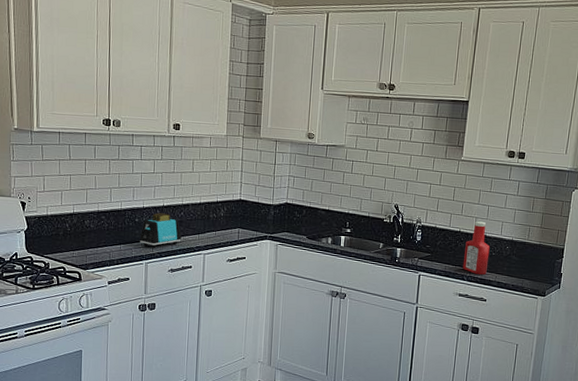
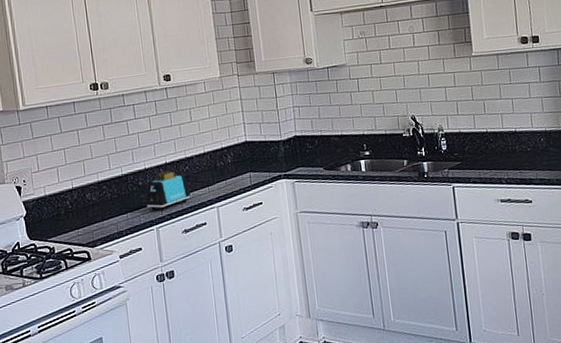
ketchup bottle: present [462,221,490,275] -> none [496,116,526,175]

